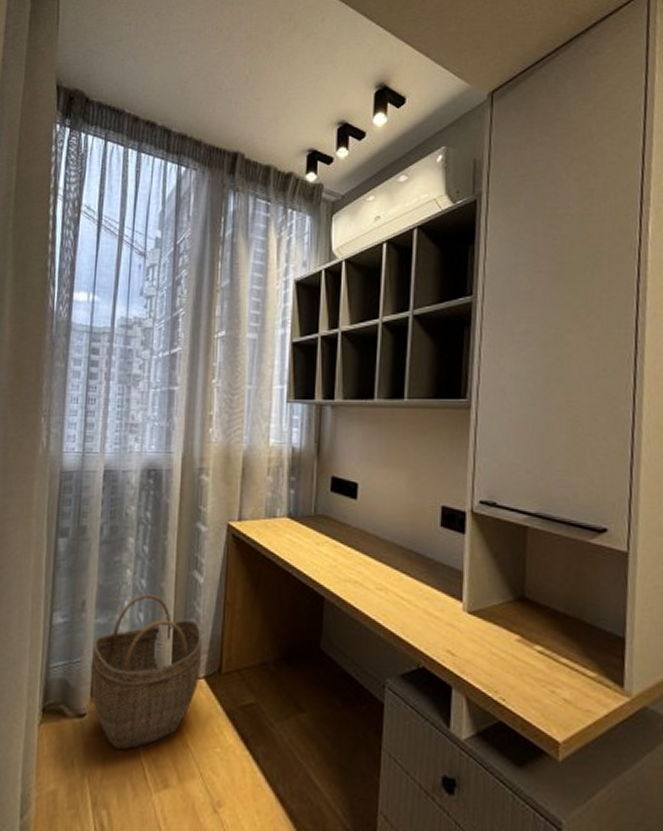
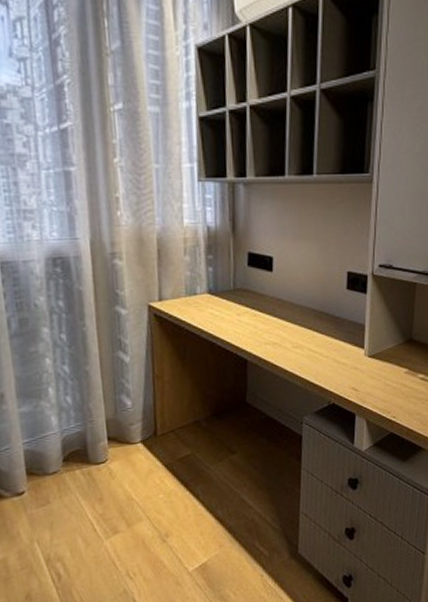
woven basket: present [90,593,202,751] -> none [20,377,137,515]

